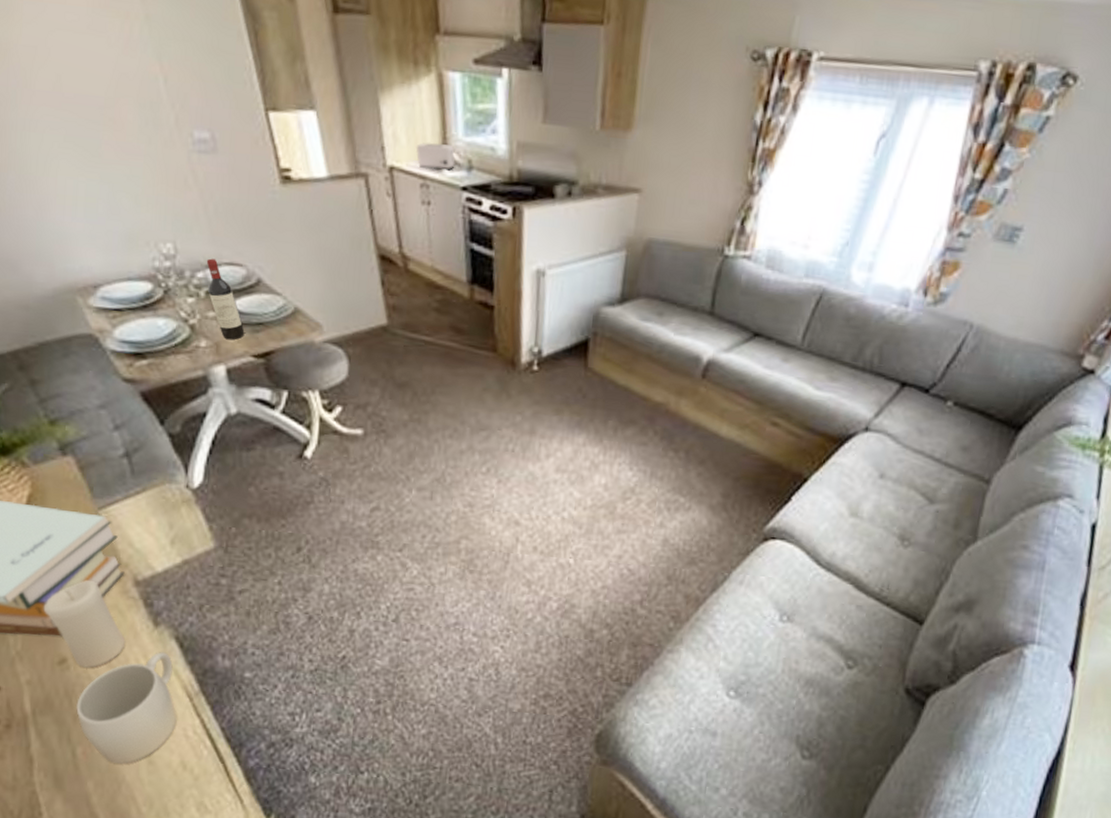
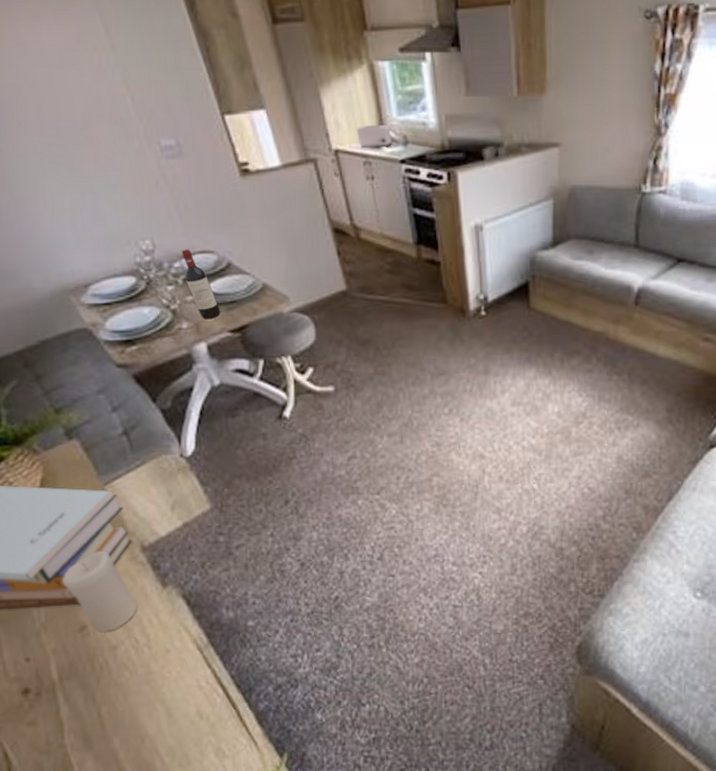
mug: present [76,651,177,764] -> none [98,609,190,719]

